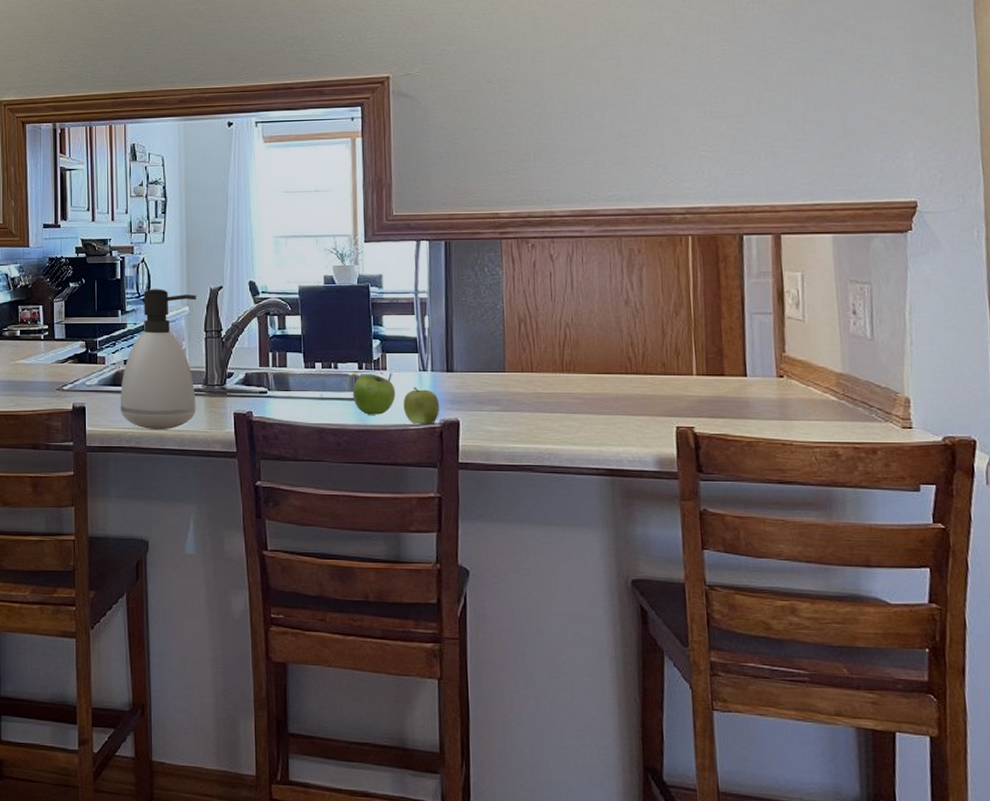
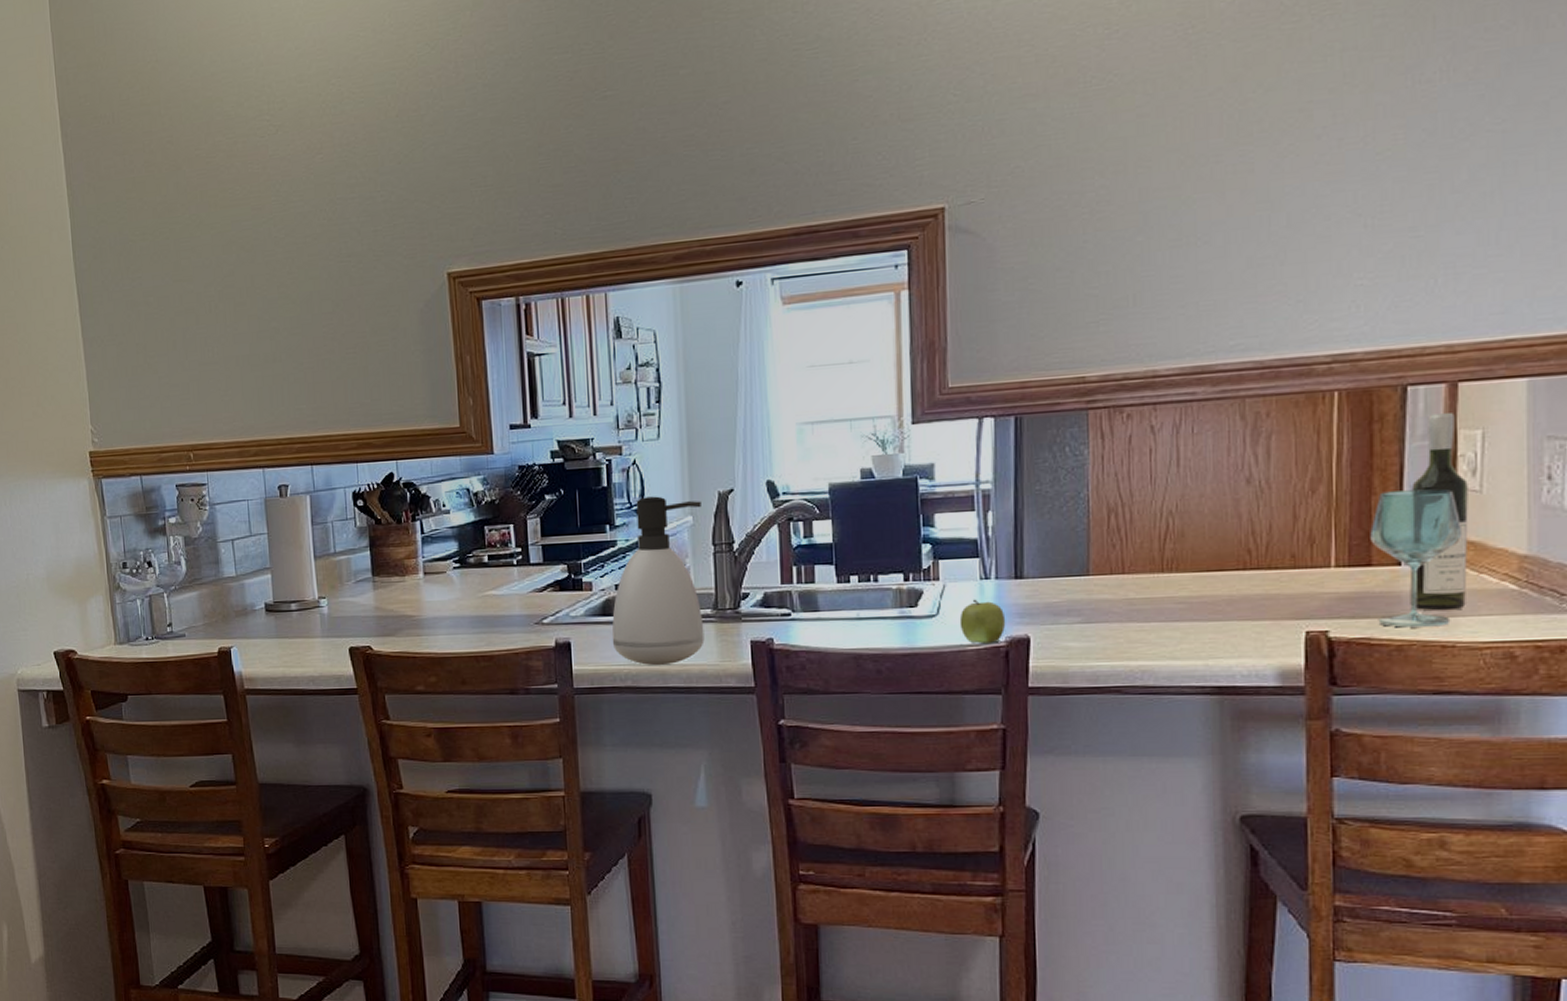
fruit: present [352,374,396,415] -> none [896,586,951,635]
wine glass: none [721,317,792,428] -> present [1370,488,1463,628]
bottle: none [751,258,799,415] -> present [1409,413,1469,612]

